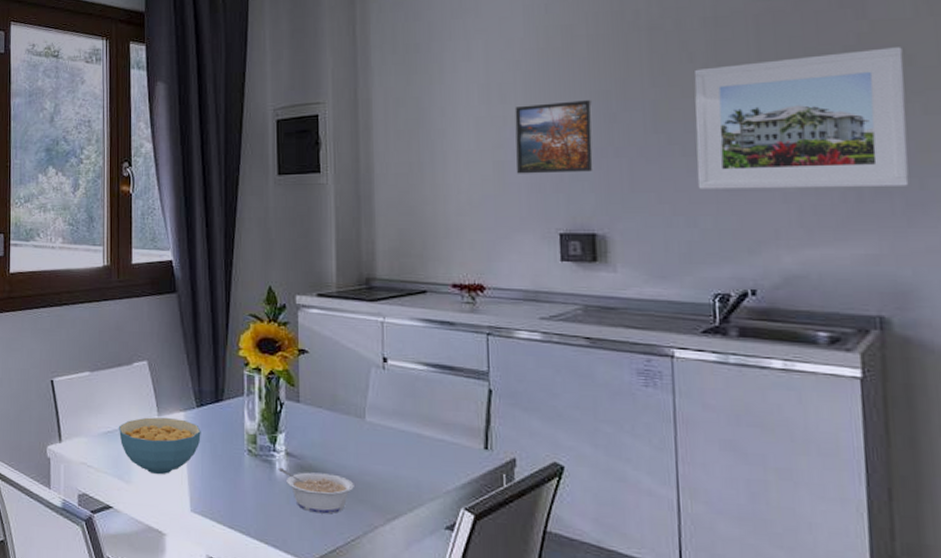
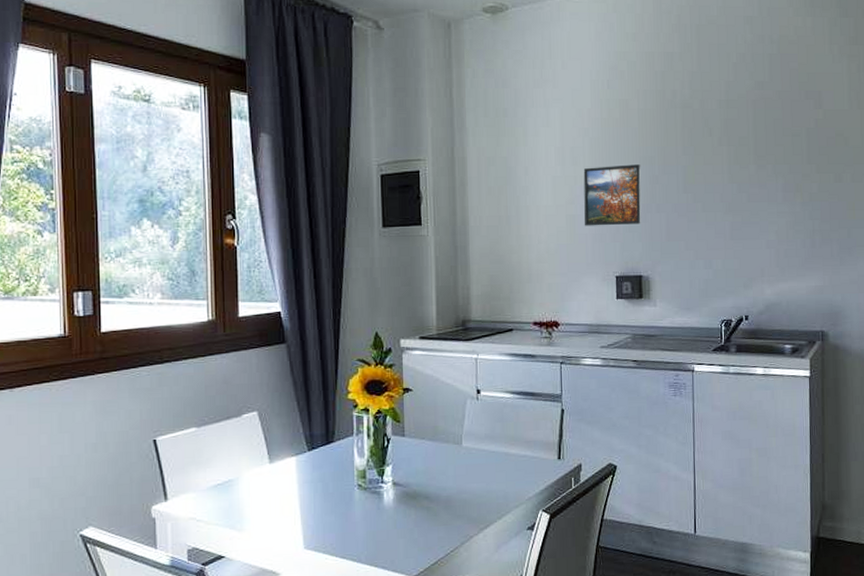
cereal bowl: present [119,417,201,475] -> none [229,463,313,519]
legume: present [278,467,354,514] -> none [386,496,453,533]
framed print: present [693,47,909,189] -> none [712,131,842,238]

